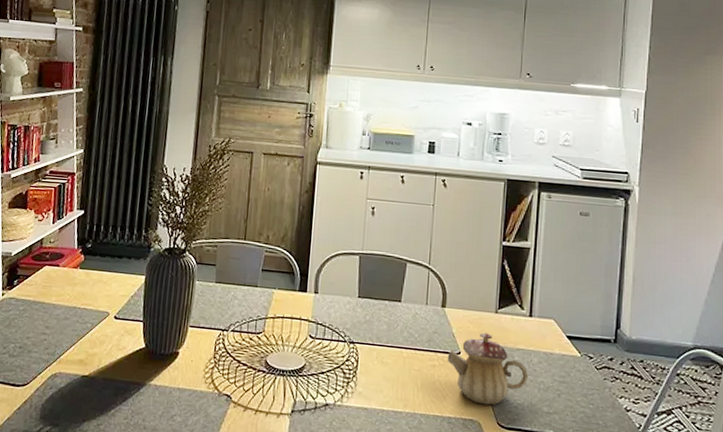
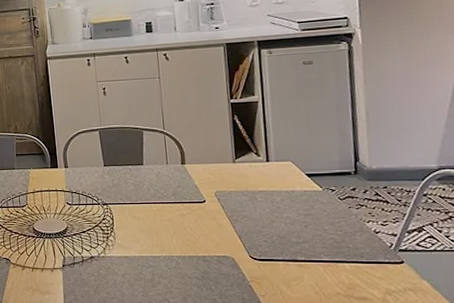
teapot: present [447,332,529,406] -> none [193,181,274,242]

